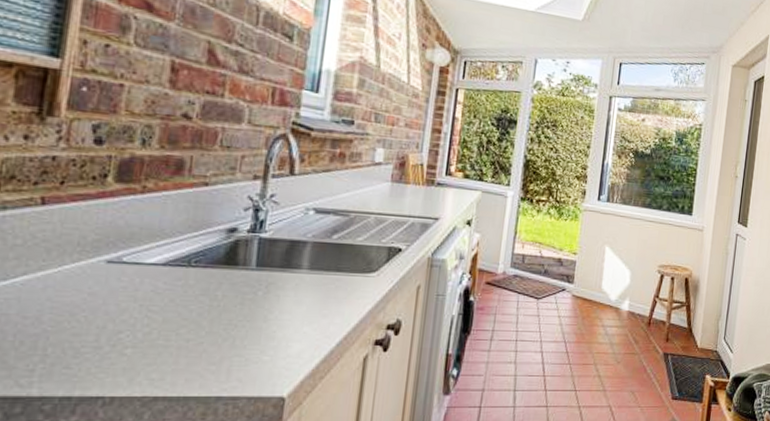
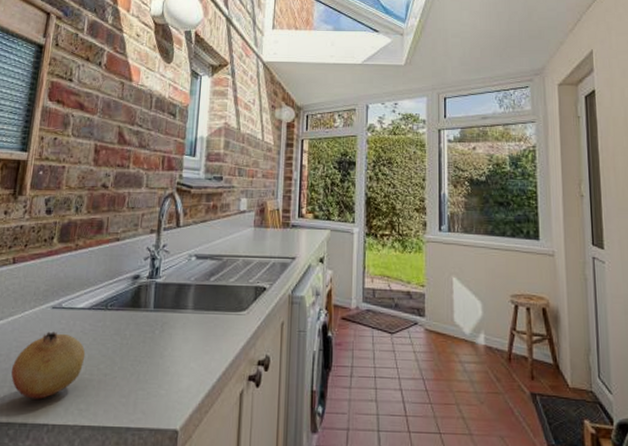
fruit: none [43,290,159,369] -> present [10,331,86,399]

